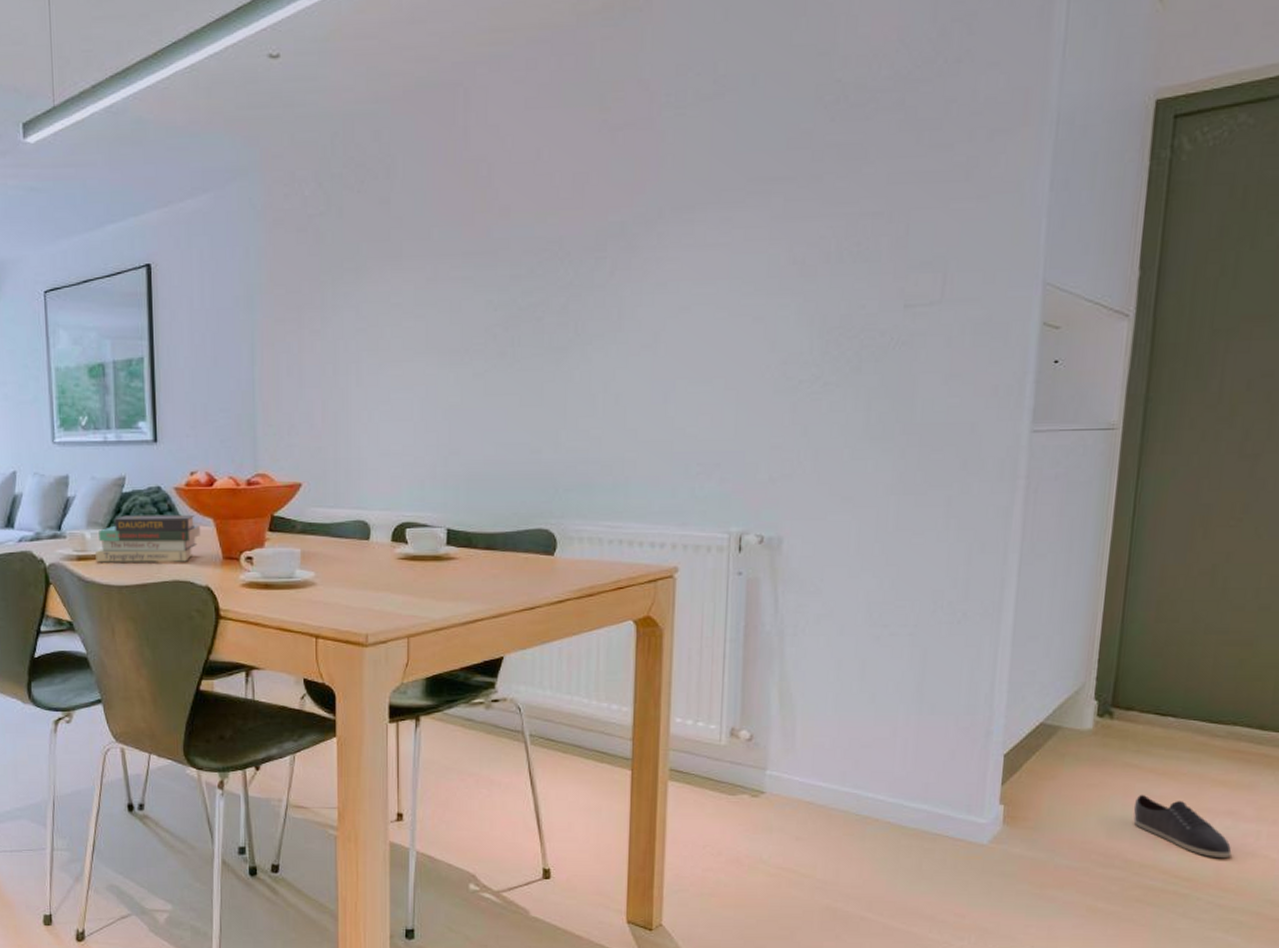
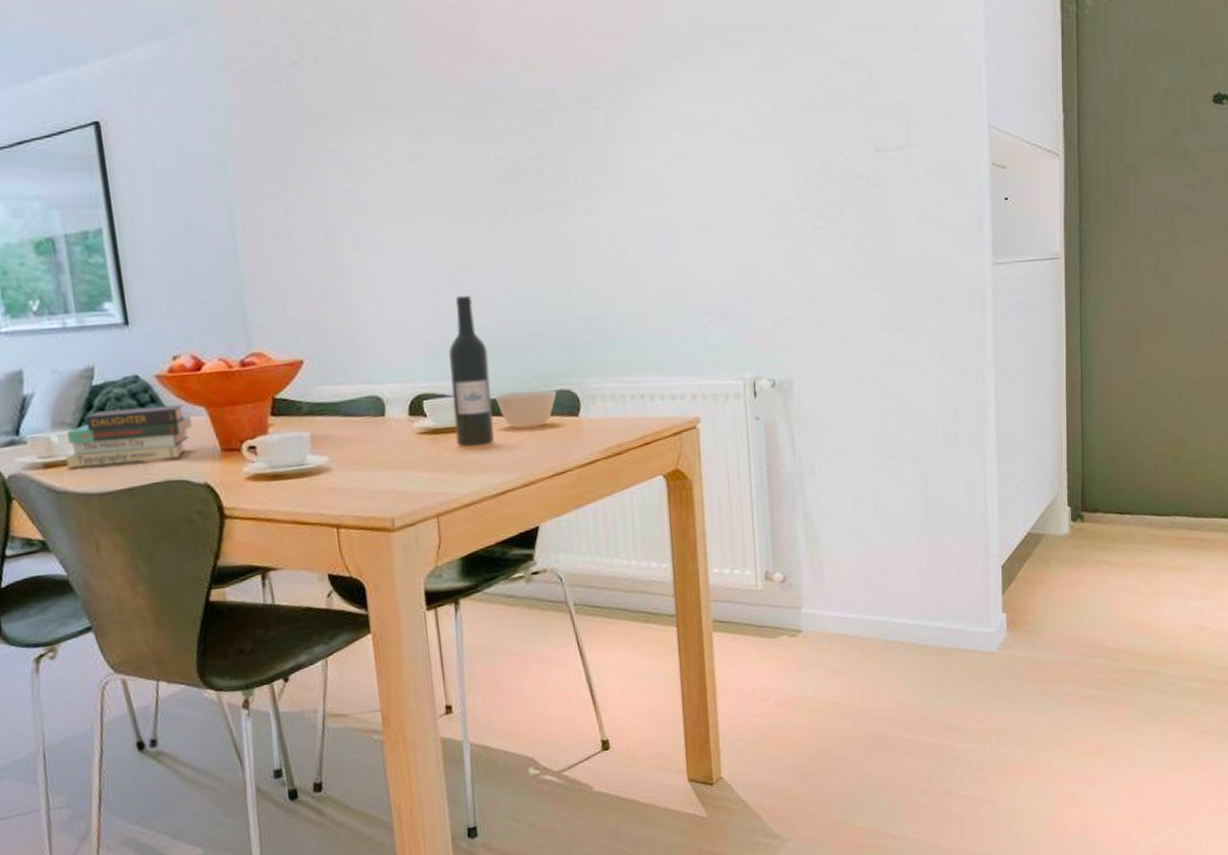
wine bottle: none [433,434,471,576] -> present [449,296,494,448]
bowl: none [474,527,534,563] -> present [494,389,557,429]
shoe: present [1133,794,1232,859] -> none [1107,586,1185,636]

